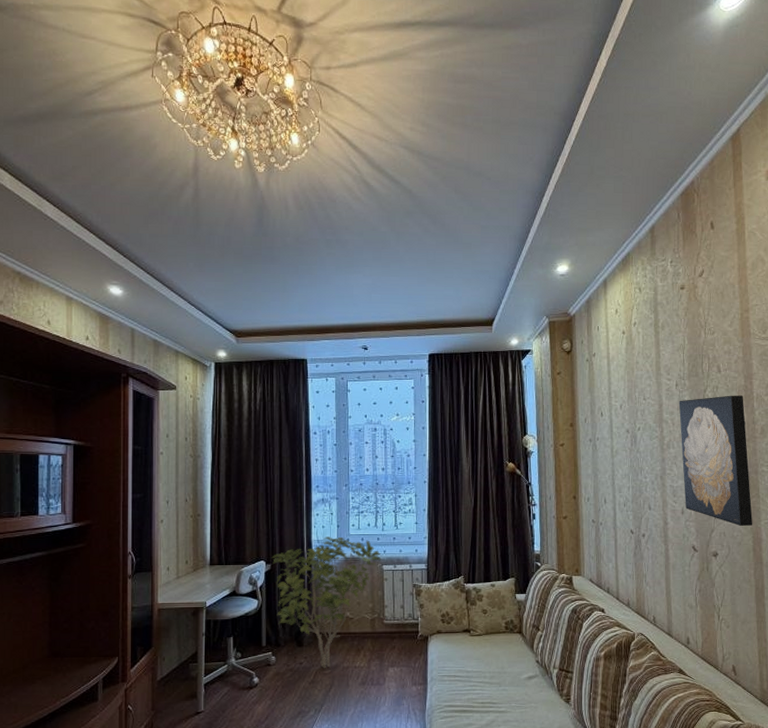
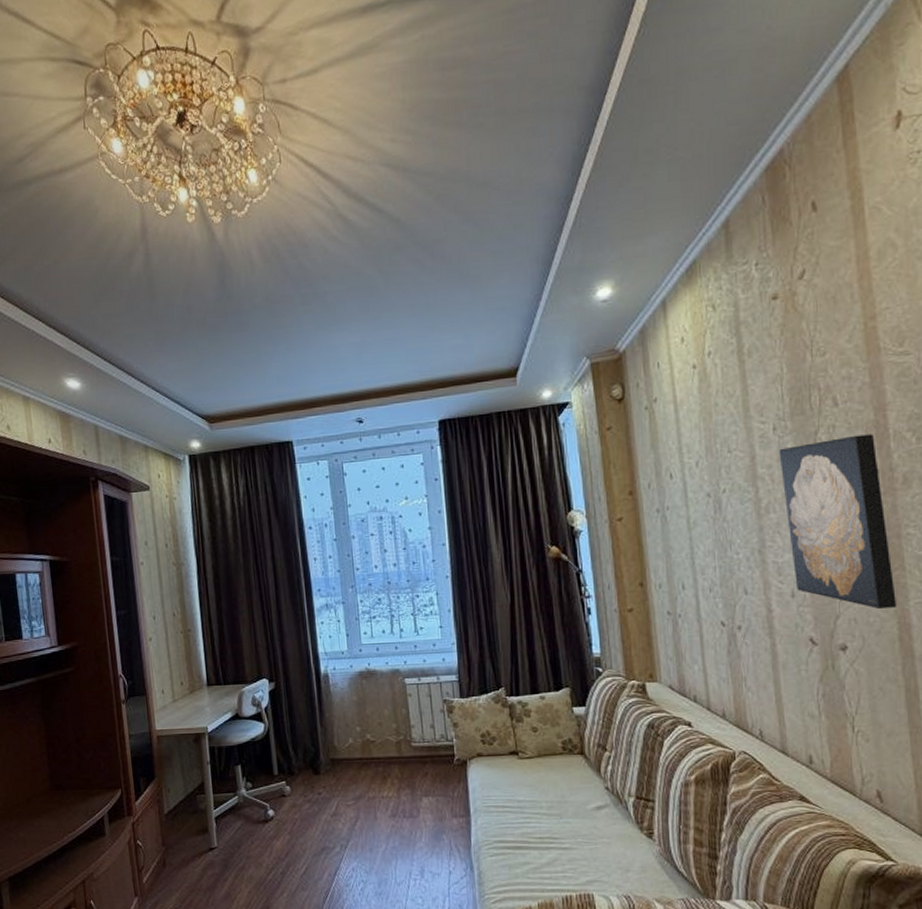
shrub: present [271,536,382,669] -> none [274,647,403,800]

